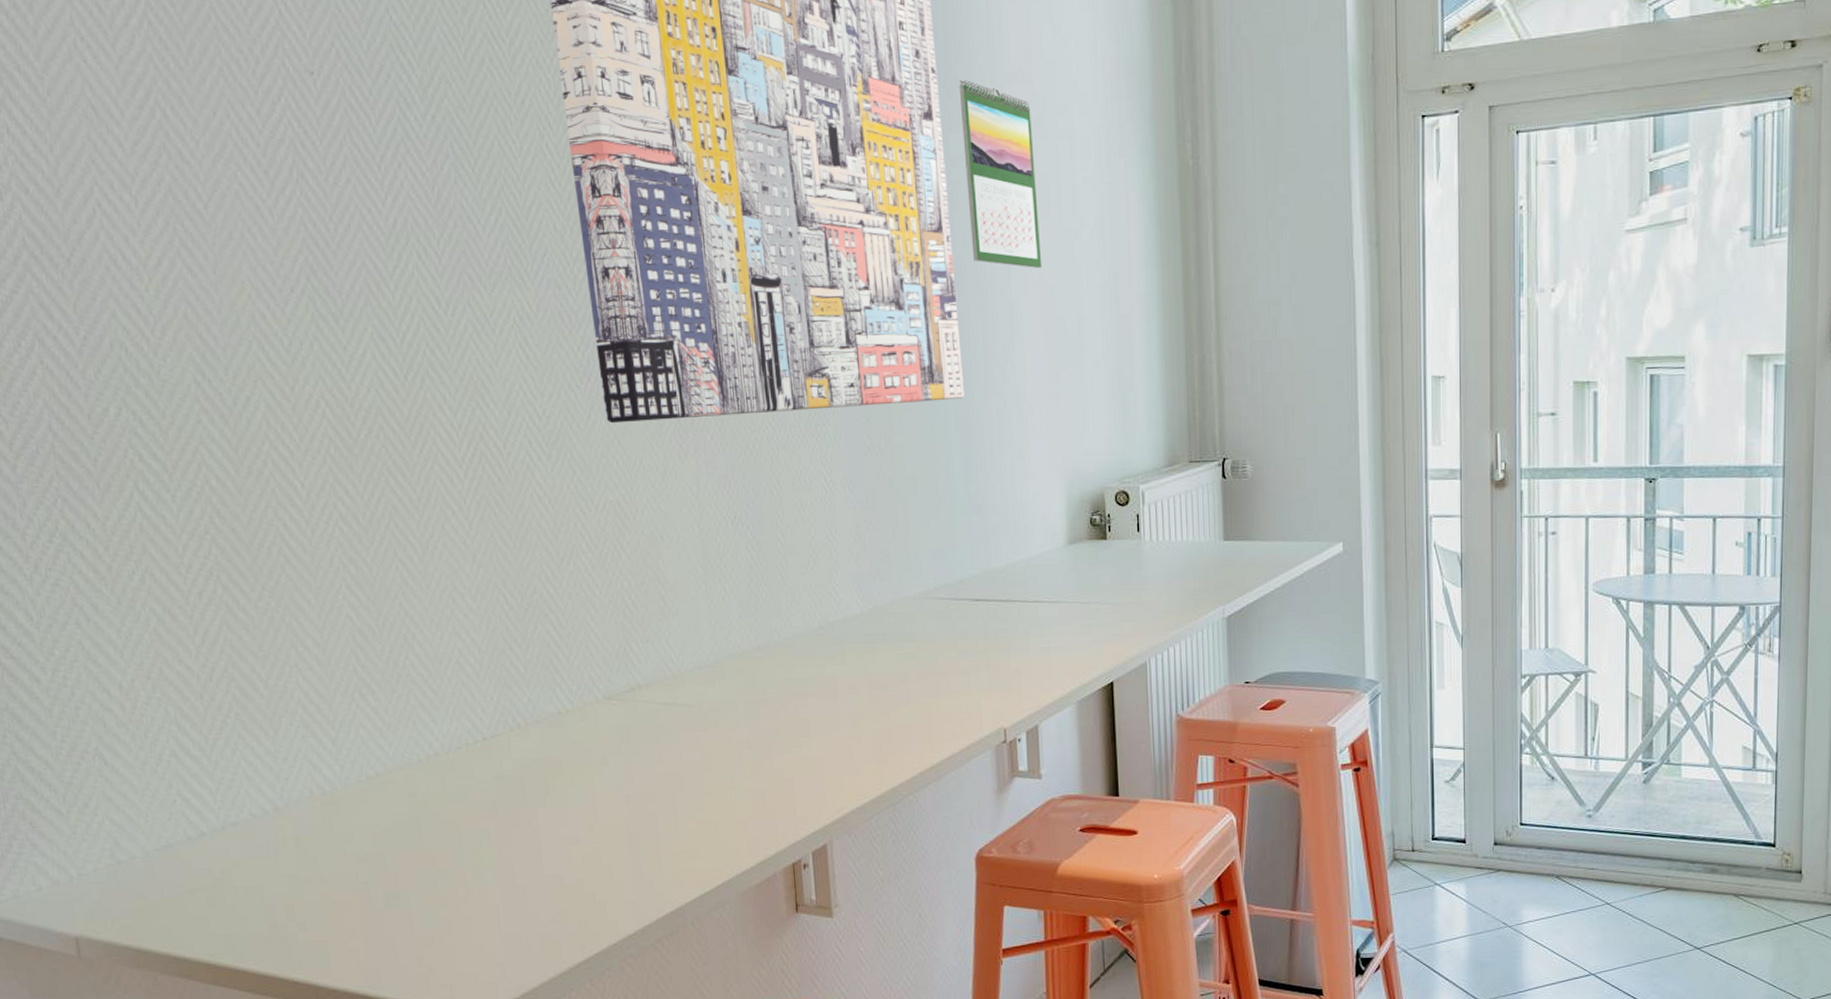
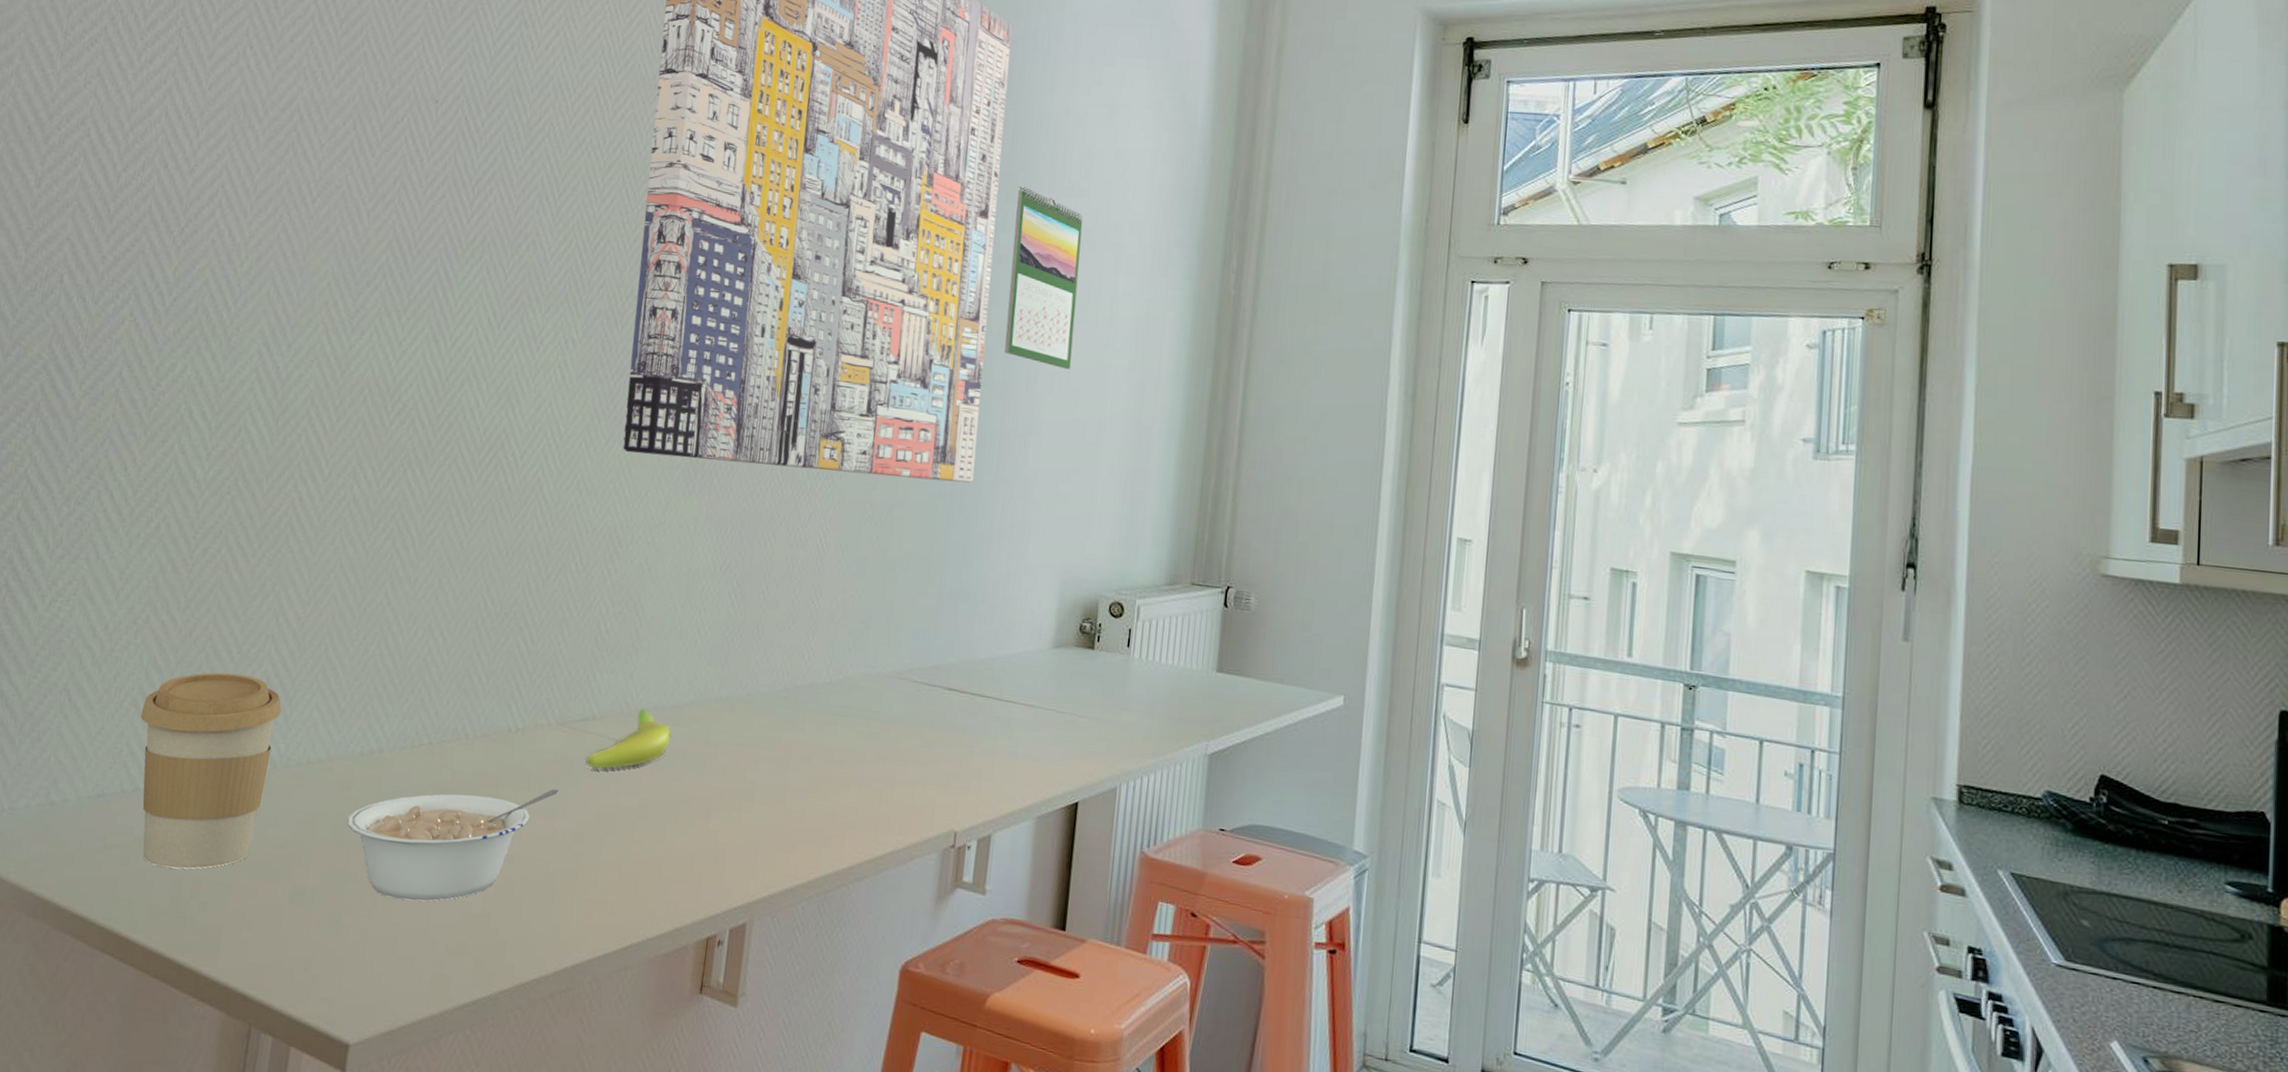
coffee cup: none [183,707,334,899] -> present [140,672,282,869]
legume: none [421,759,622,885] -> present [347,788,559,902]
banana: none [641,671,719,734] -> present [585,709,671,769]

